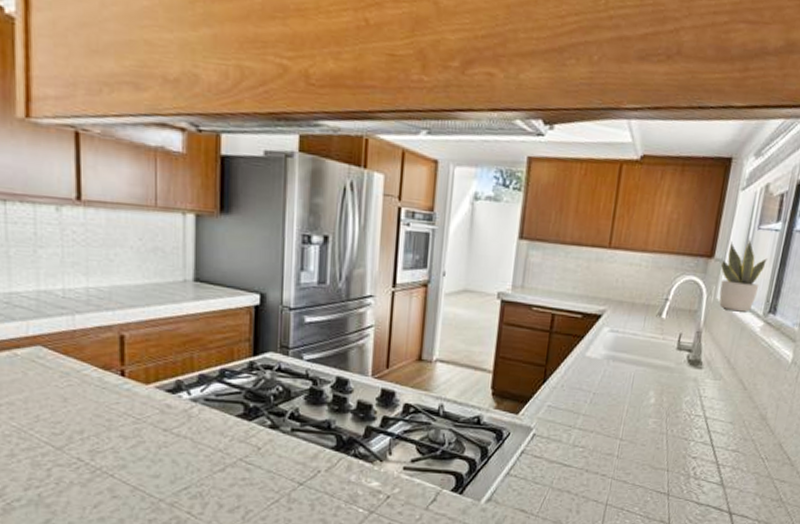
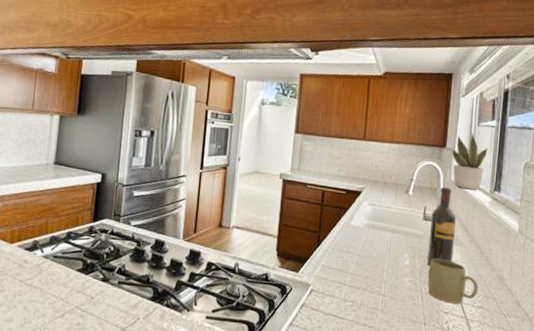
mug: none [674,395,736,448] -> present [427,258,479,304]
wine bottle: none [677,308,719,404] -> present [427,186,457,266]

